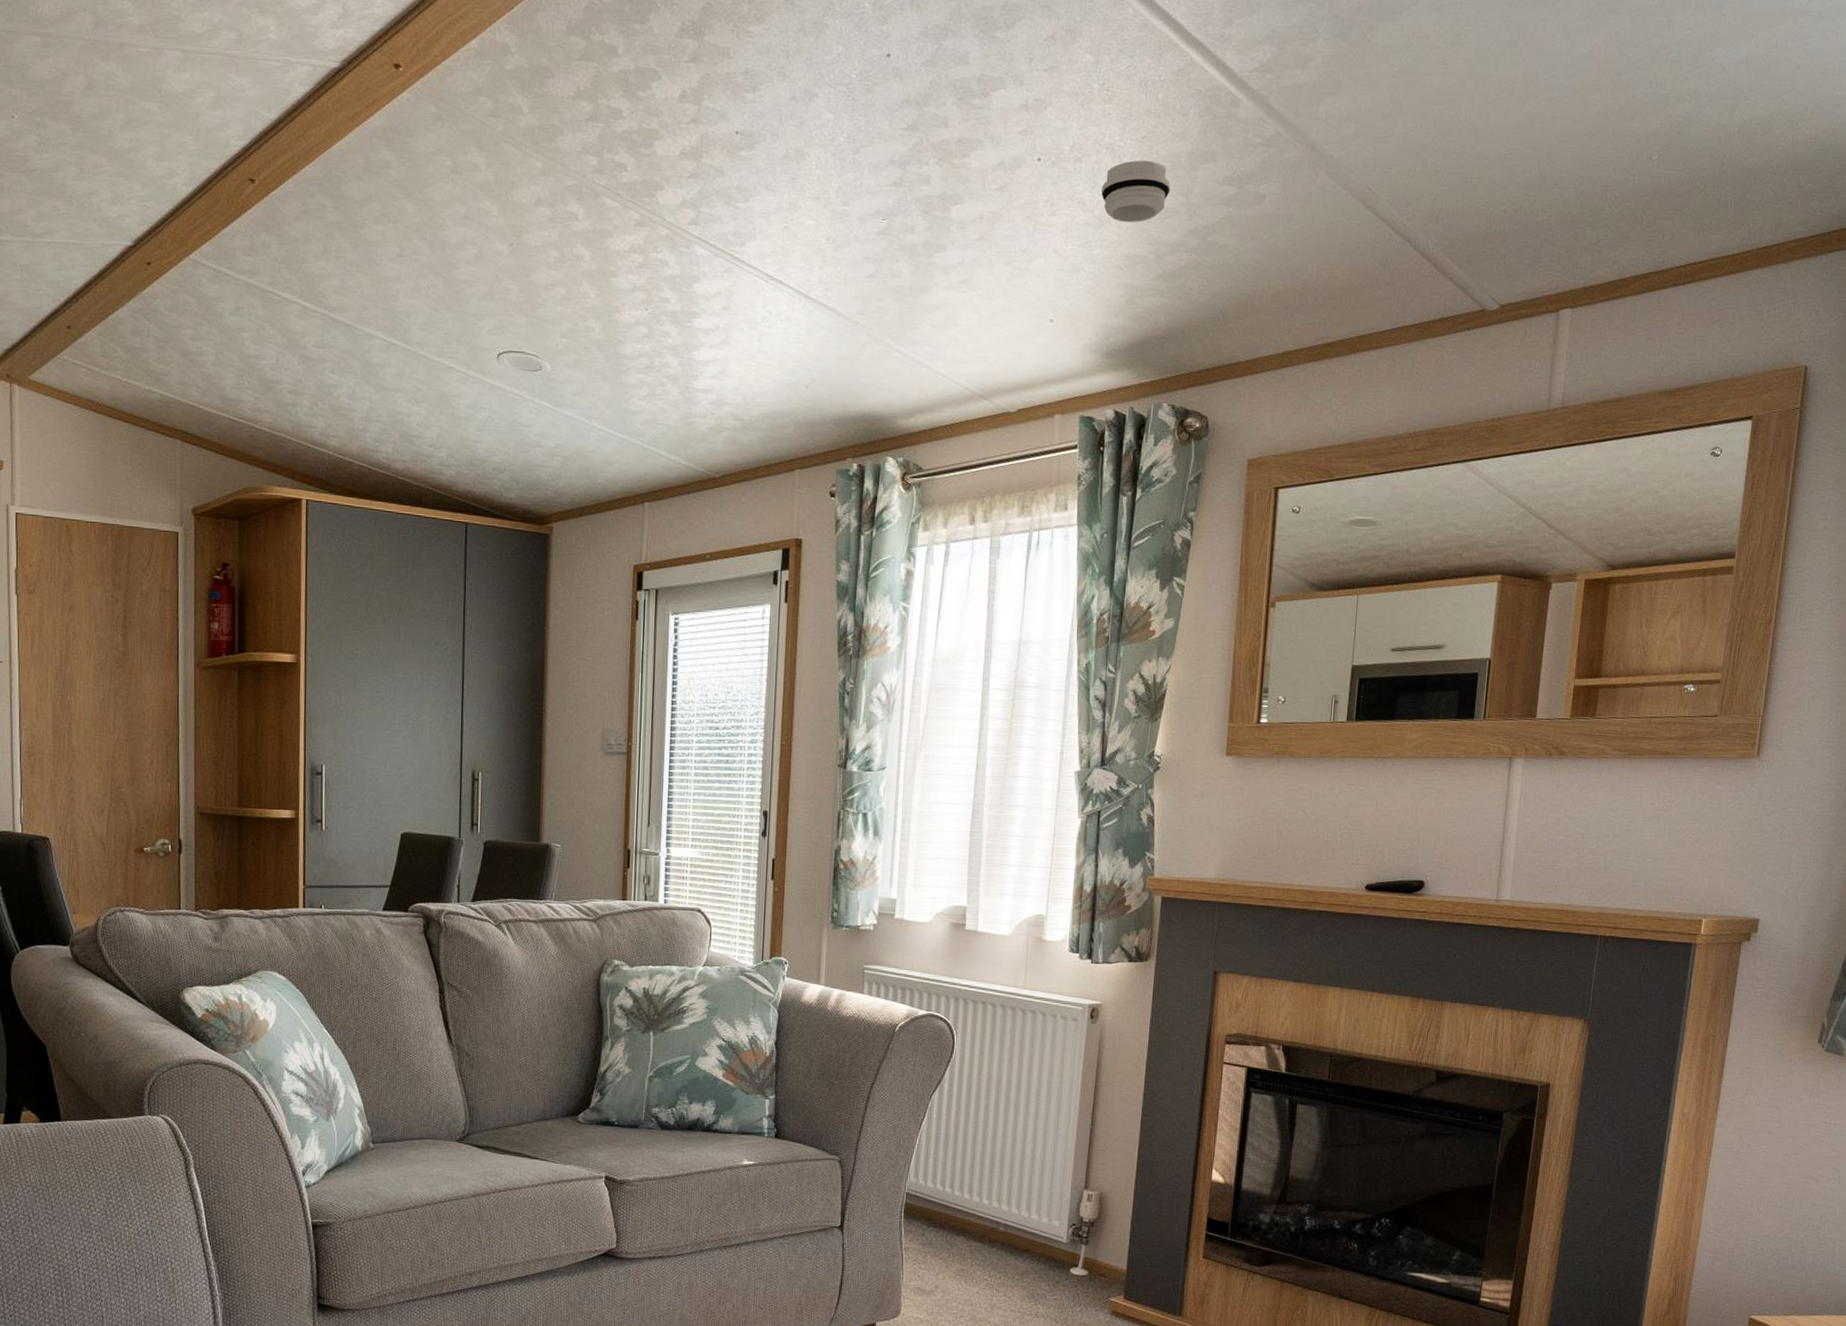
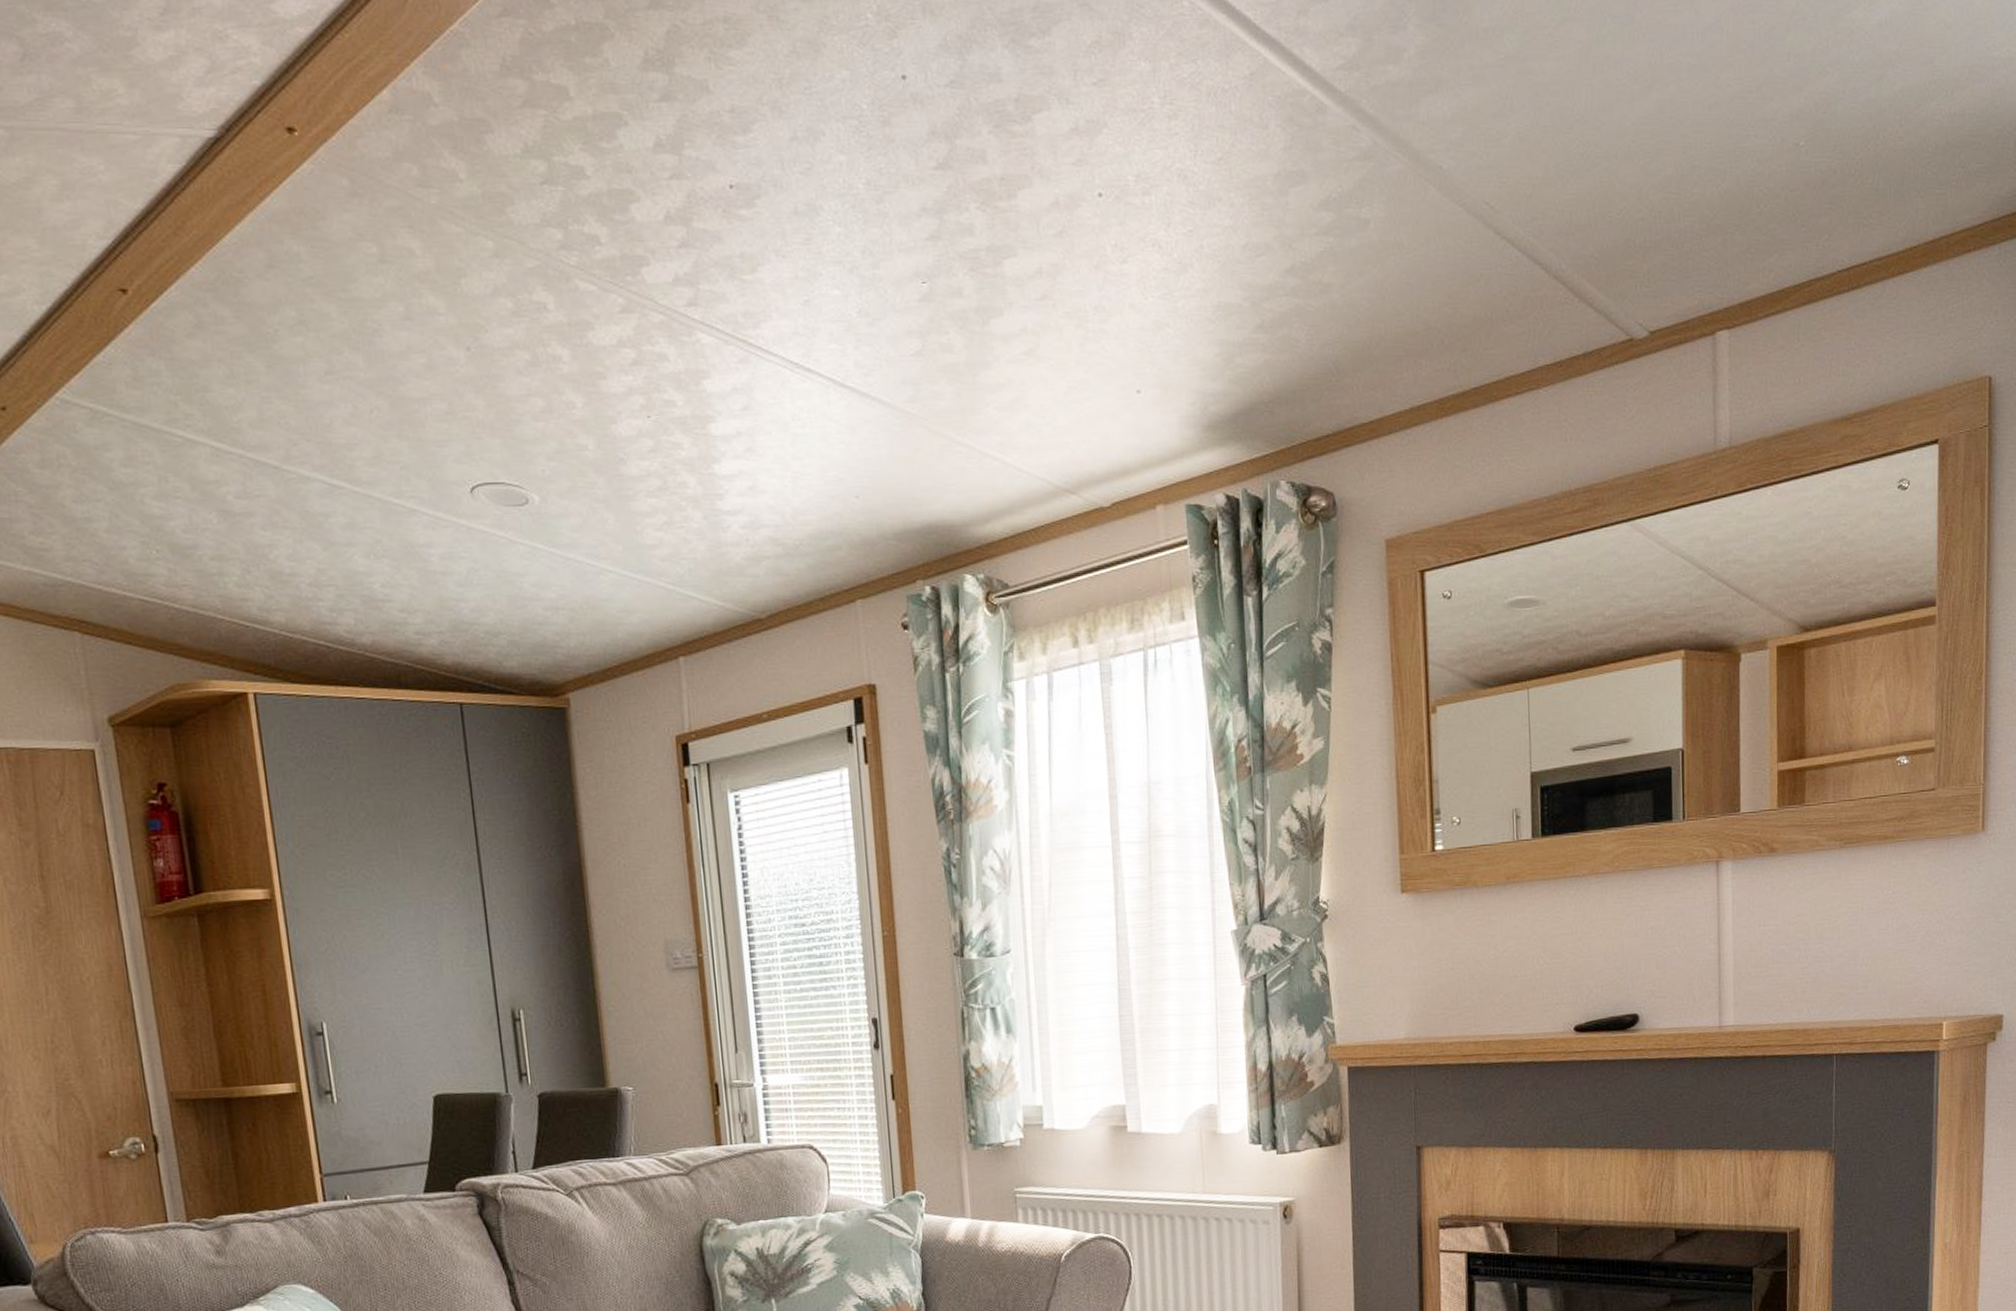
smoke detector: present [1101,160,1171,223] -> none [1178,186,1259,265]

